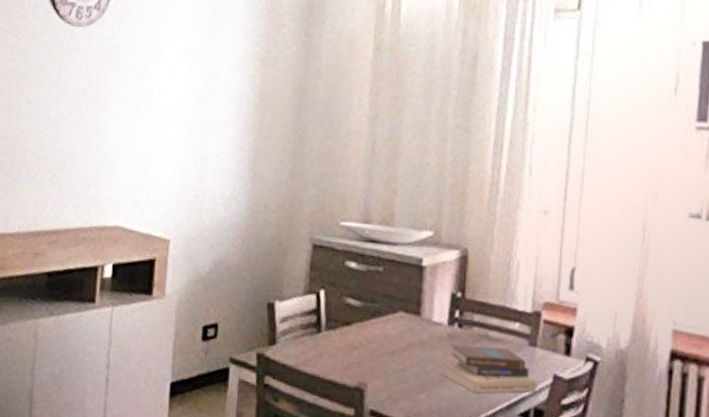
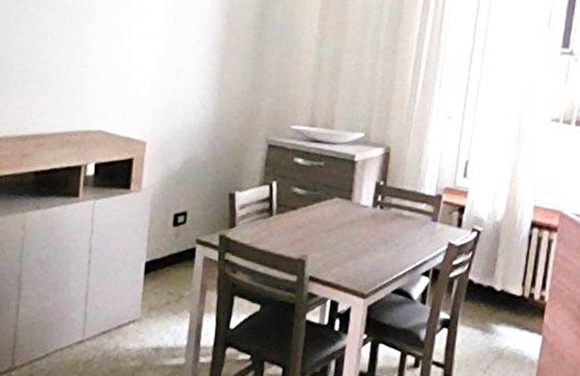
books: present [443,345,537,394] -> none [366,222,436,260]

